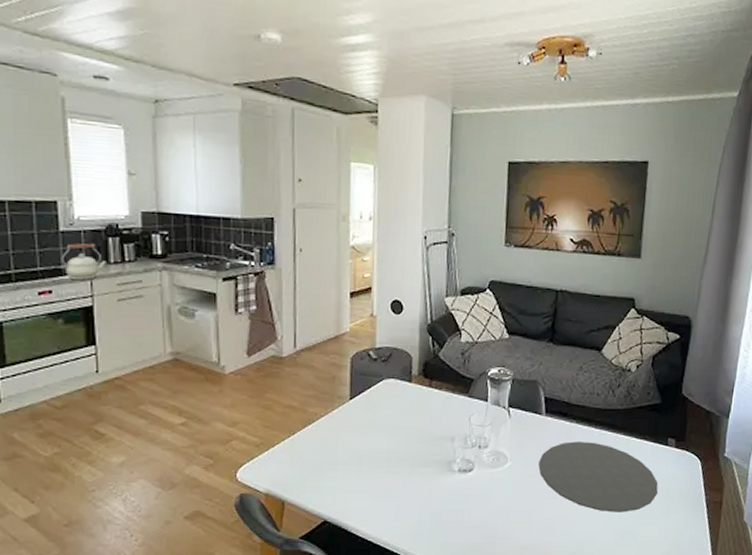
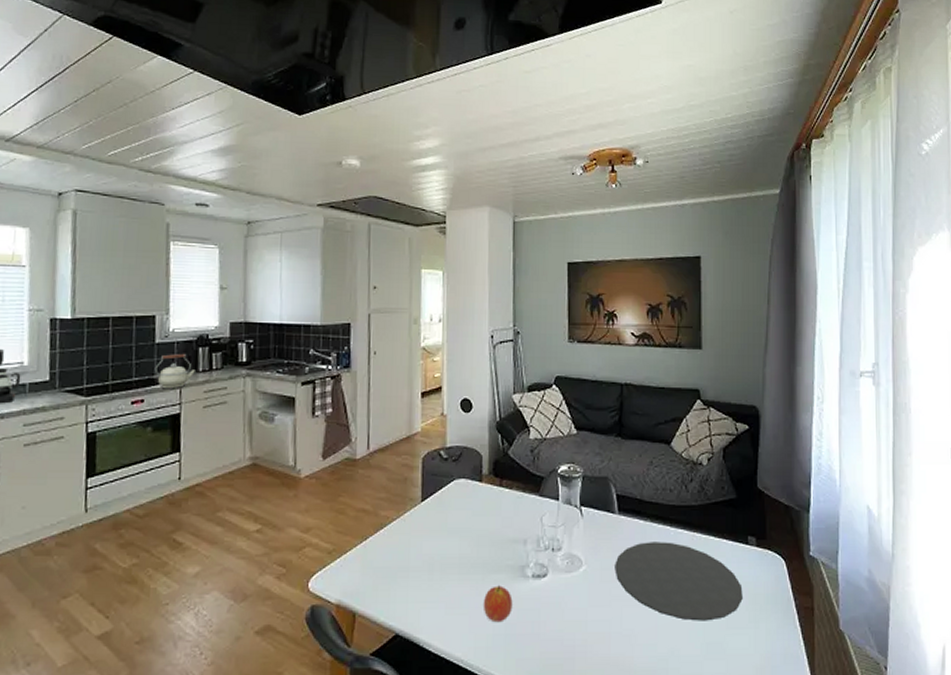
fruit: none [409,478,439,512] -> present [483,585,513,623]

